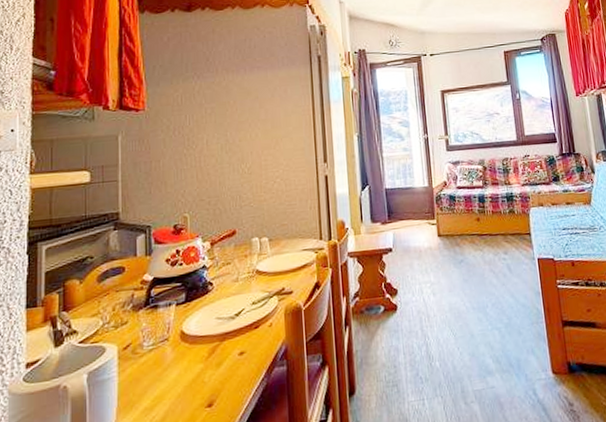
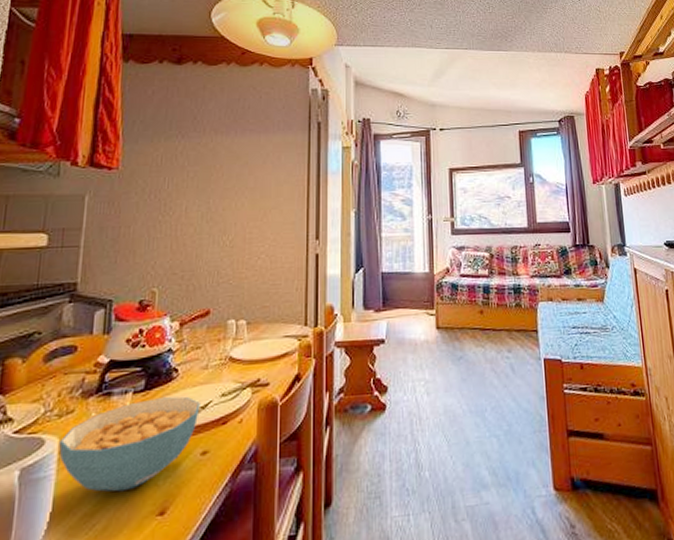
cereal bowl: none [118,306,235,389] -> present [59,396,200,492]

